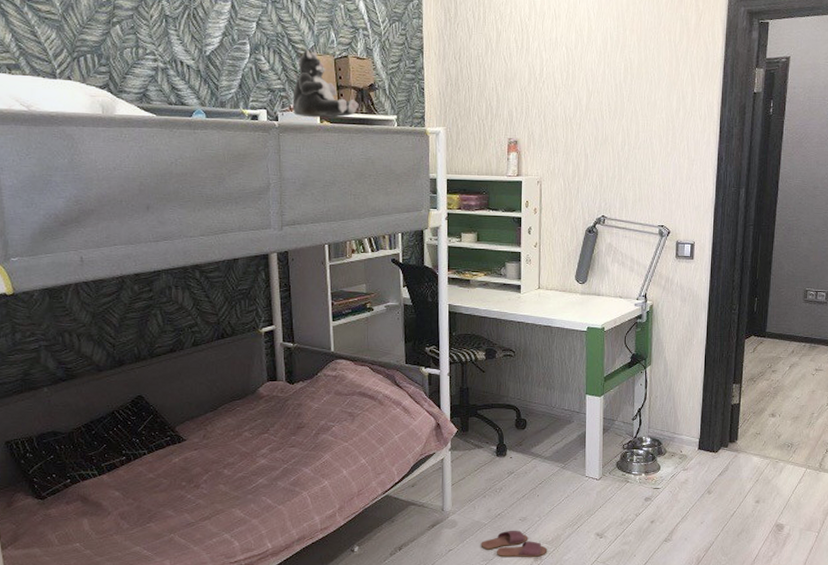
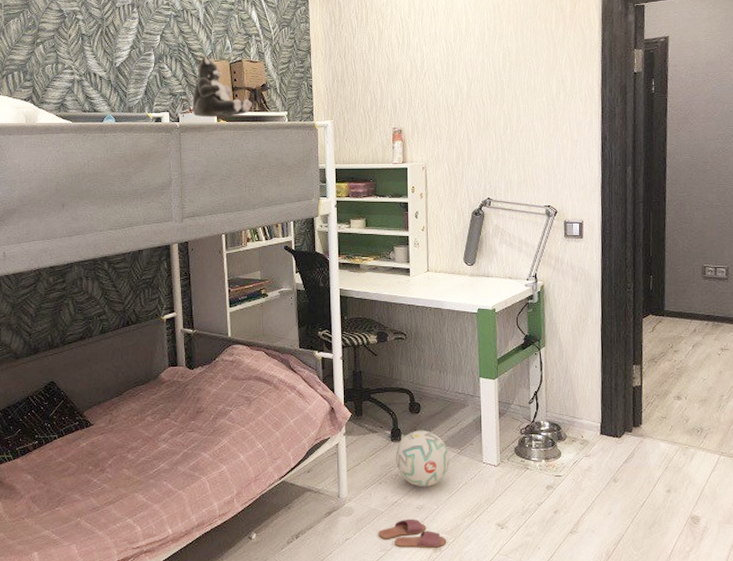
ball: none [500,445,553,500] -> present [395,430,449,487]

